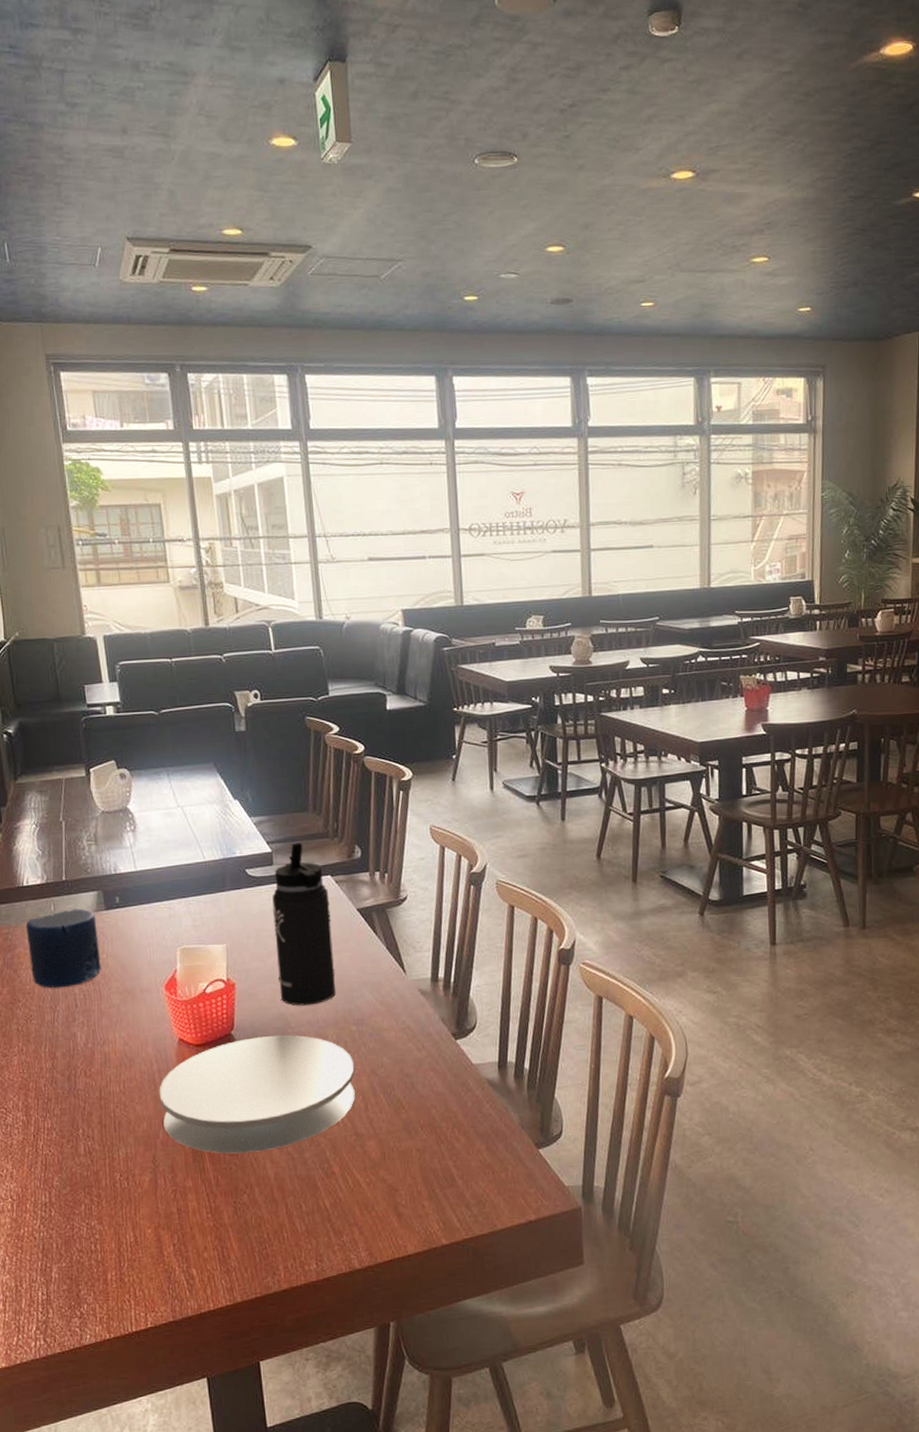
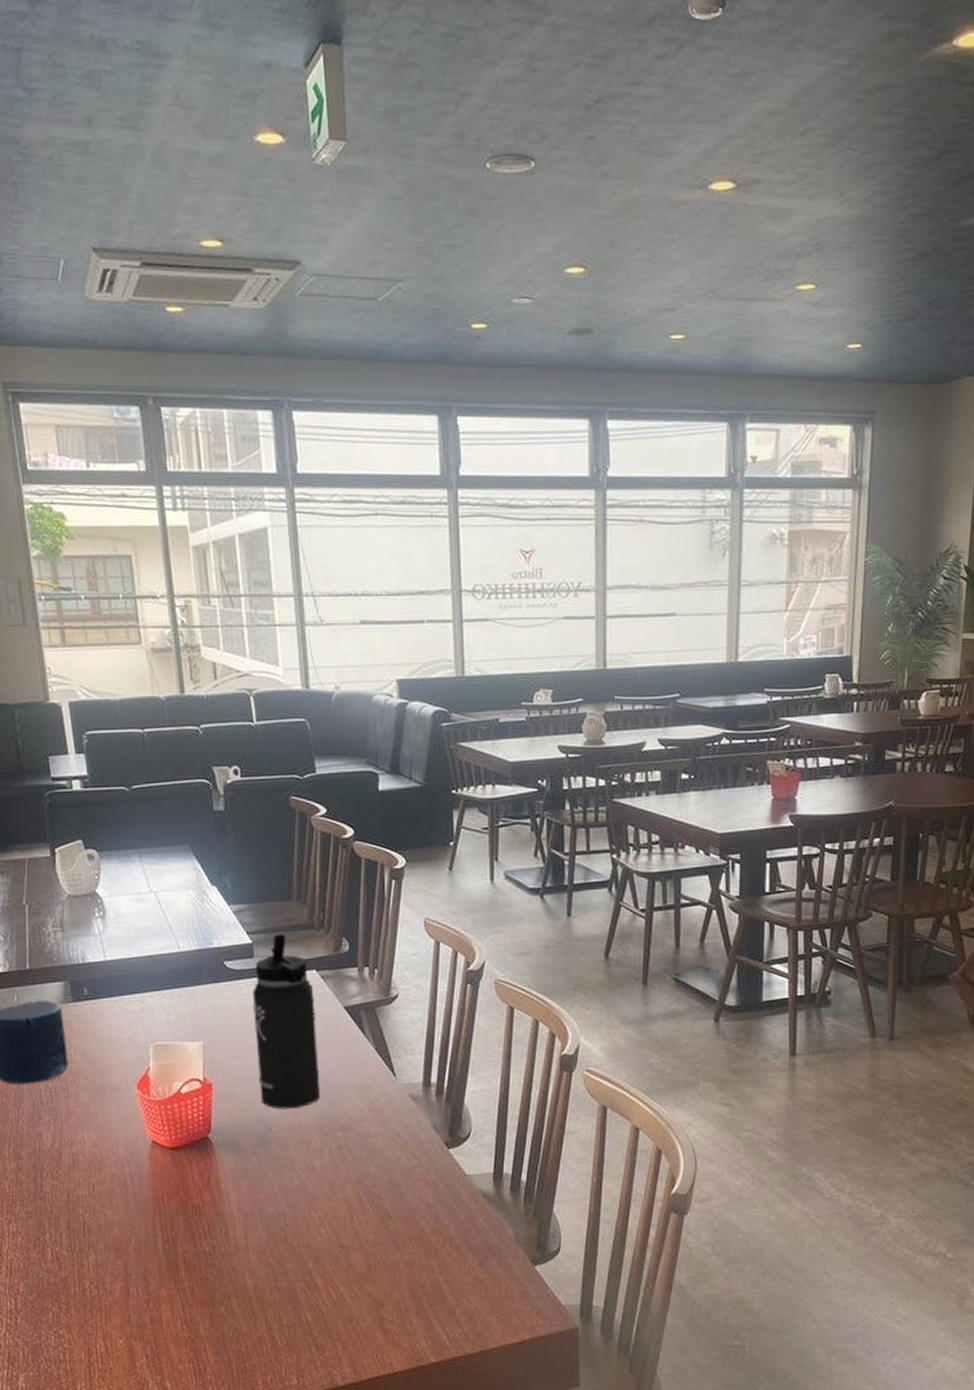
plate: present [159,1035,355,1154] -> none [131,1140,340,1263]

